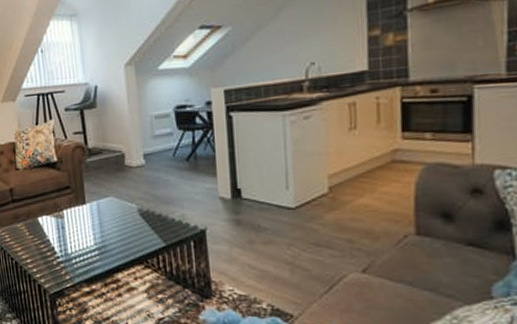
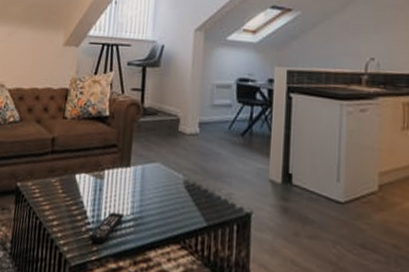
remote control: none [61,245,88,273] -> present [89,212,124,244]

